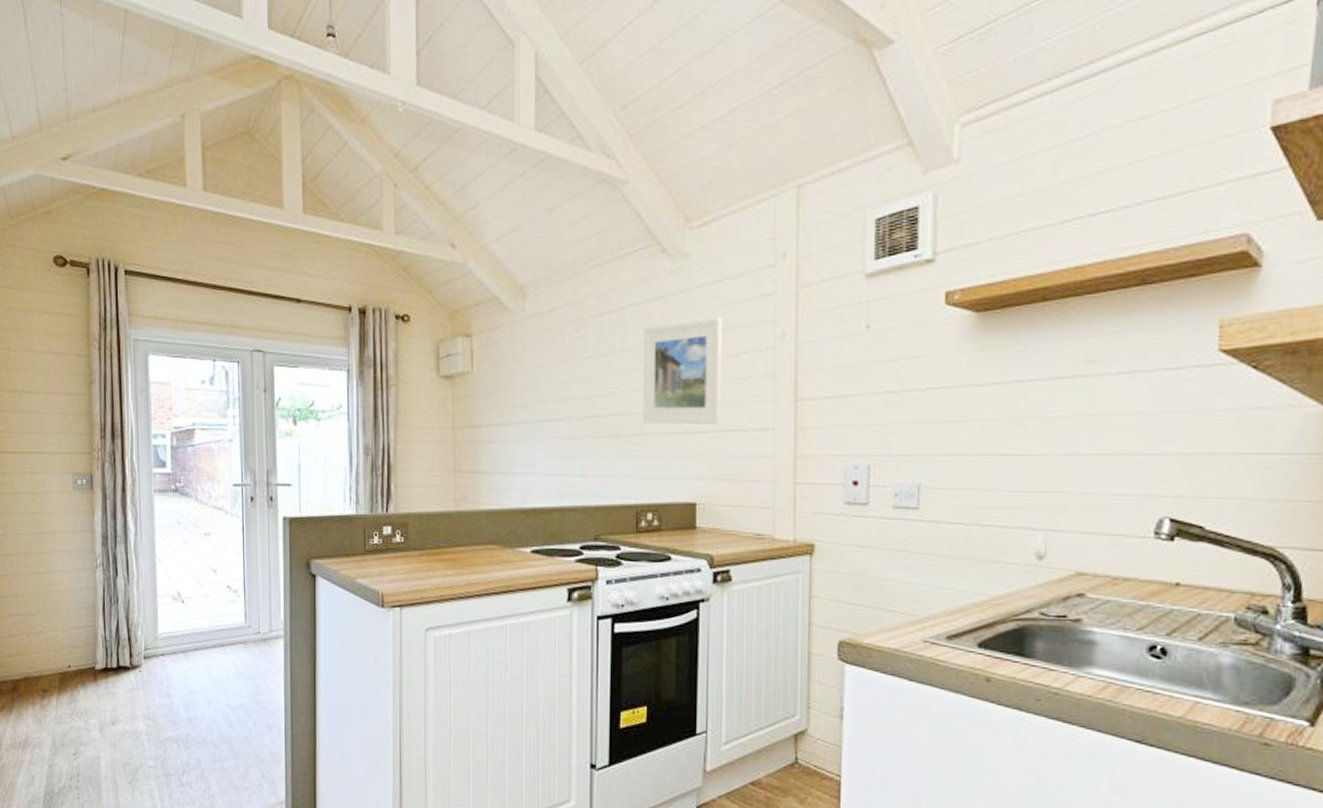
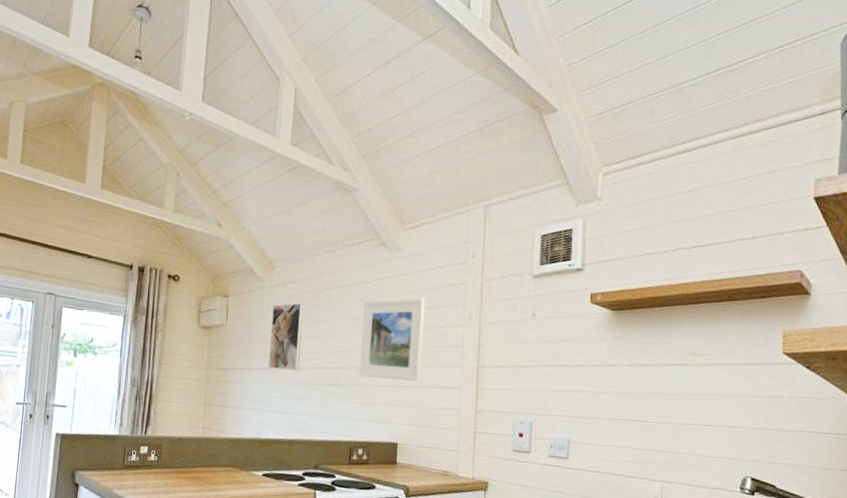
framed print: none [528,337,568,422] -> present [268,303,304,371]

